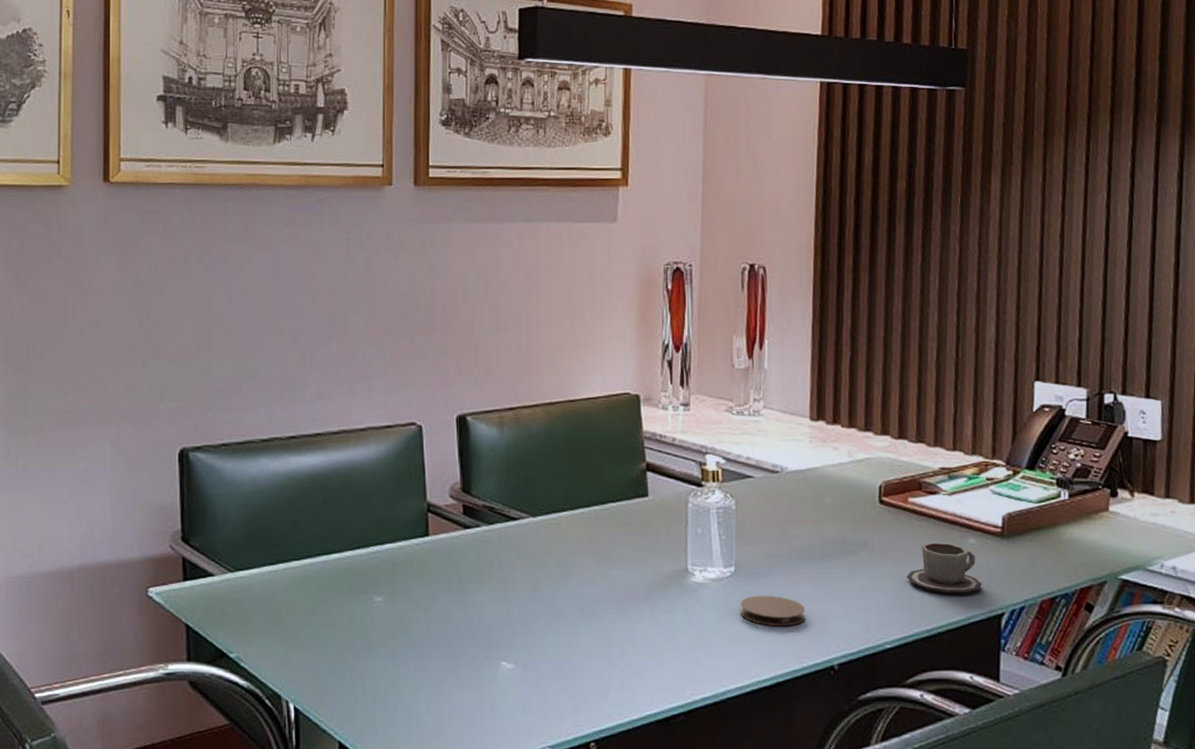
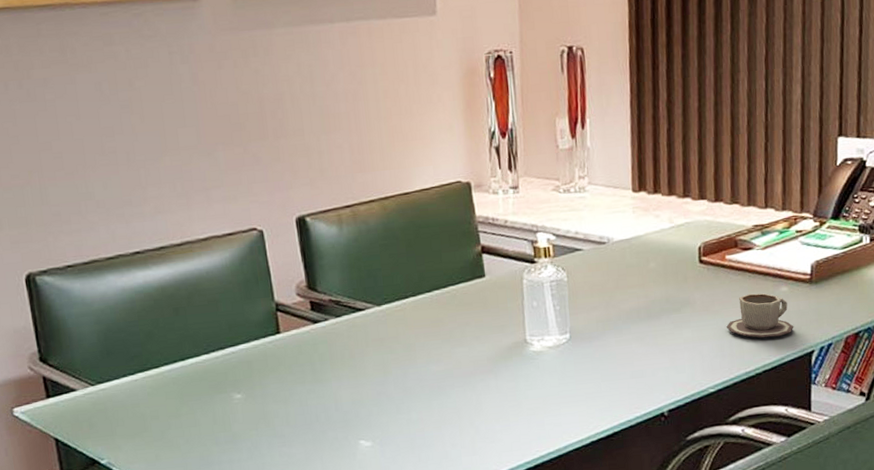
coaster: present [740,595,806,627] -> none [576,356,636,384]

